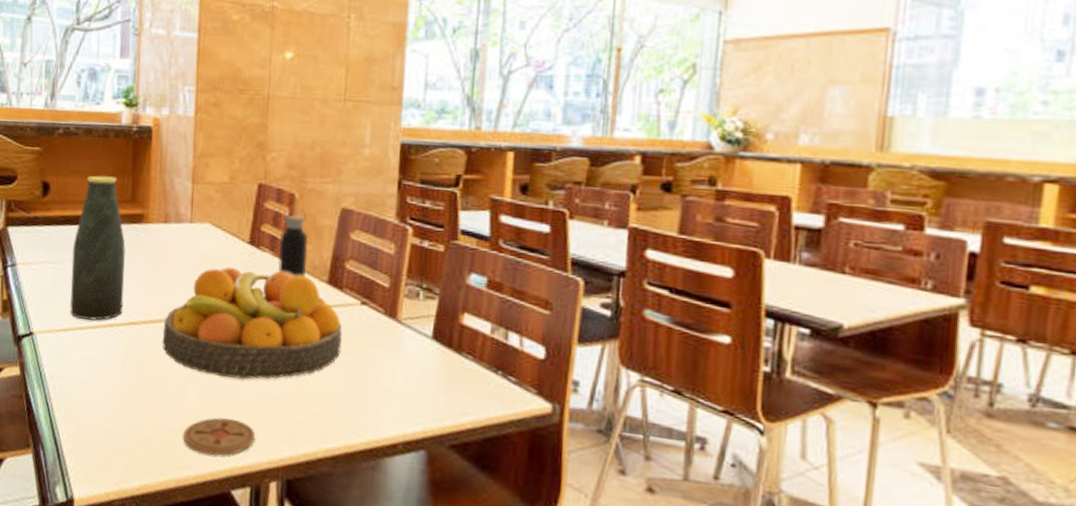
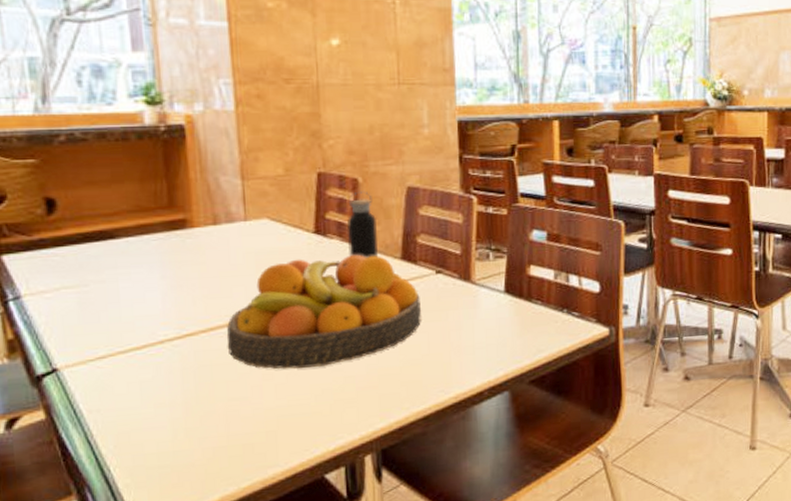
bottle: present [69,175,126,321] -> none [98,183,175,342]
coaster: present [183,417,256,456] -> none [264,406,345,448]

